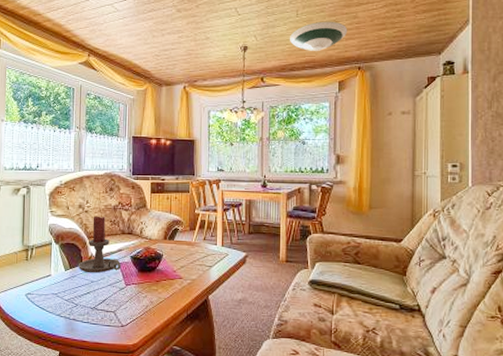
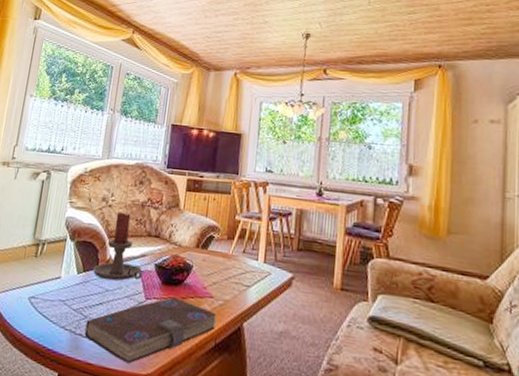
book: none [76,281,187,338] -> present [84,297,217,364]
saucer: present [289,21,348,51] -> none [358,11,428,44]

